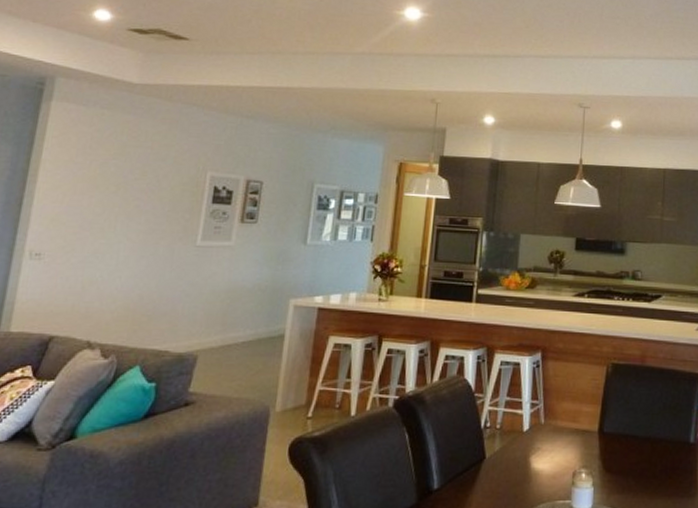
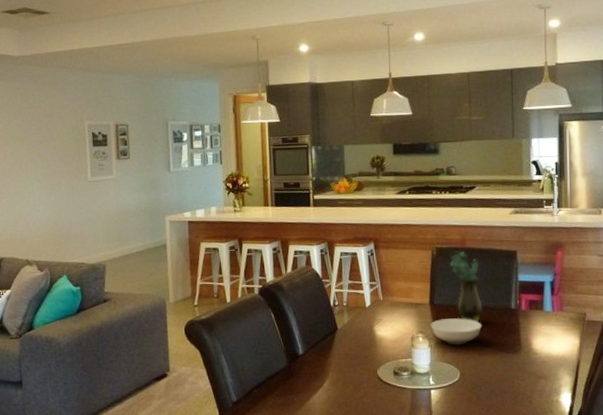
bowl: none [596,450,656,486] -> present [430,317,483,345]
vase: none [626,367,659,458] -> present [449,249,483,323]

